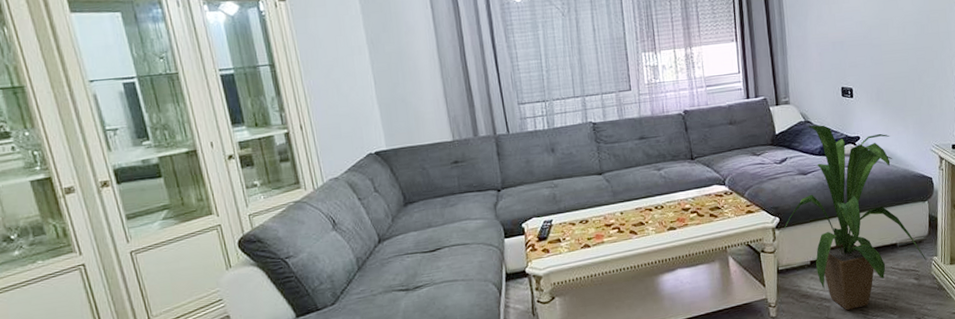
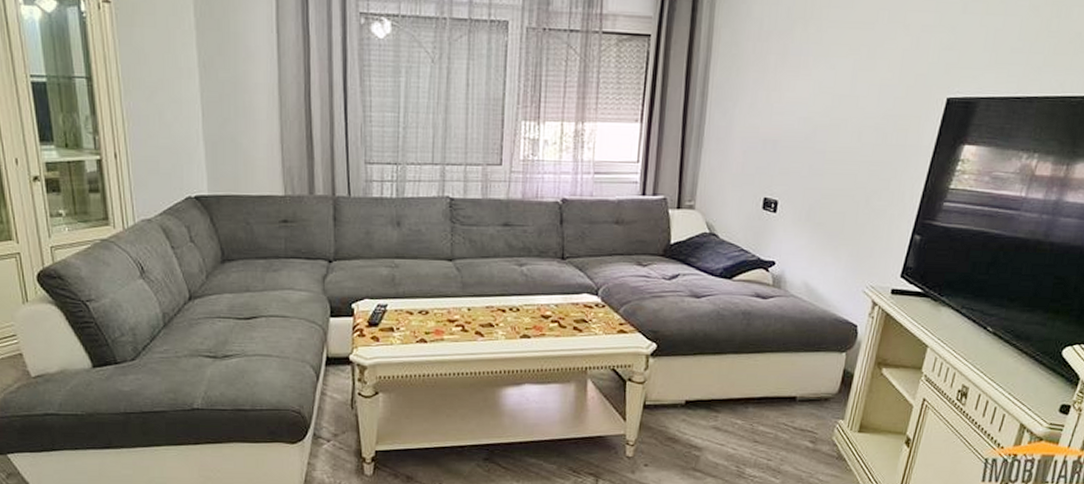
house plant: present [784,125,928,310] -> none [660,240,831,464]

